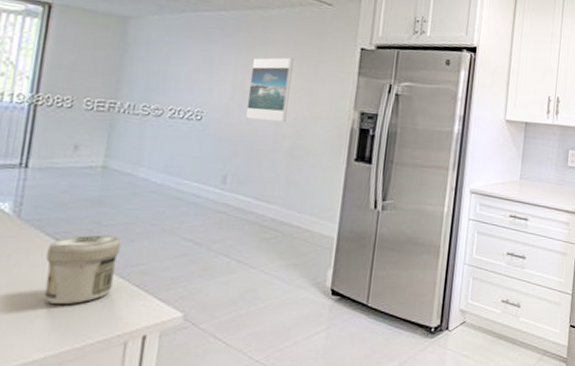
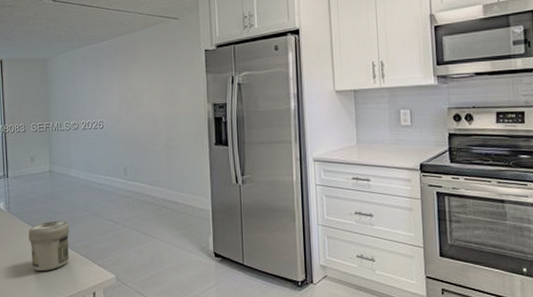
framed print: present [245,57,294,122] -> none [129,68,159,122]

